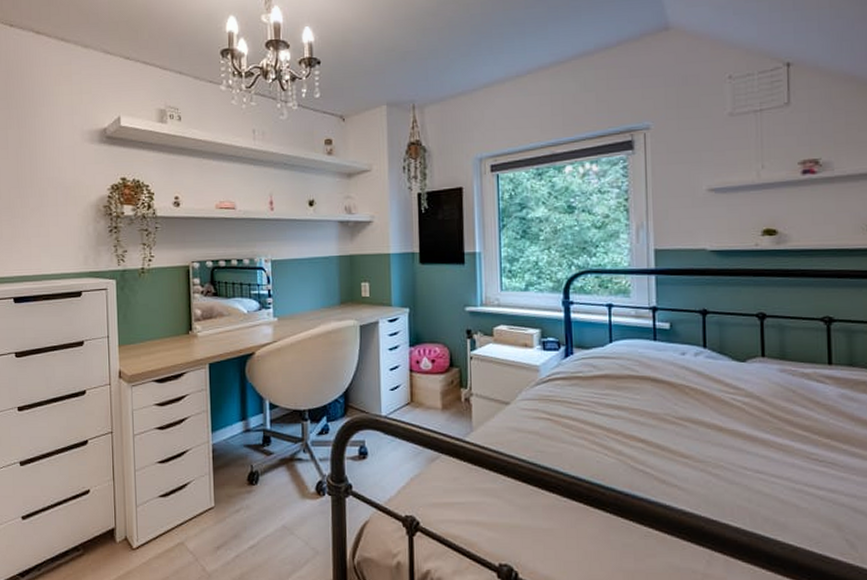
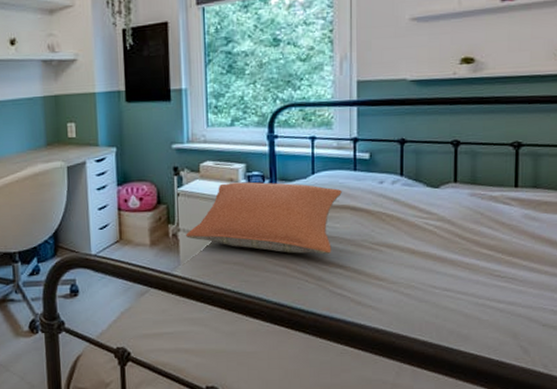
pillow: none [478,348,642,428] -> present [185,181,342,255]

